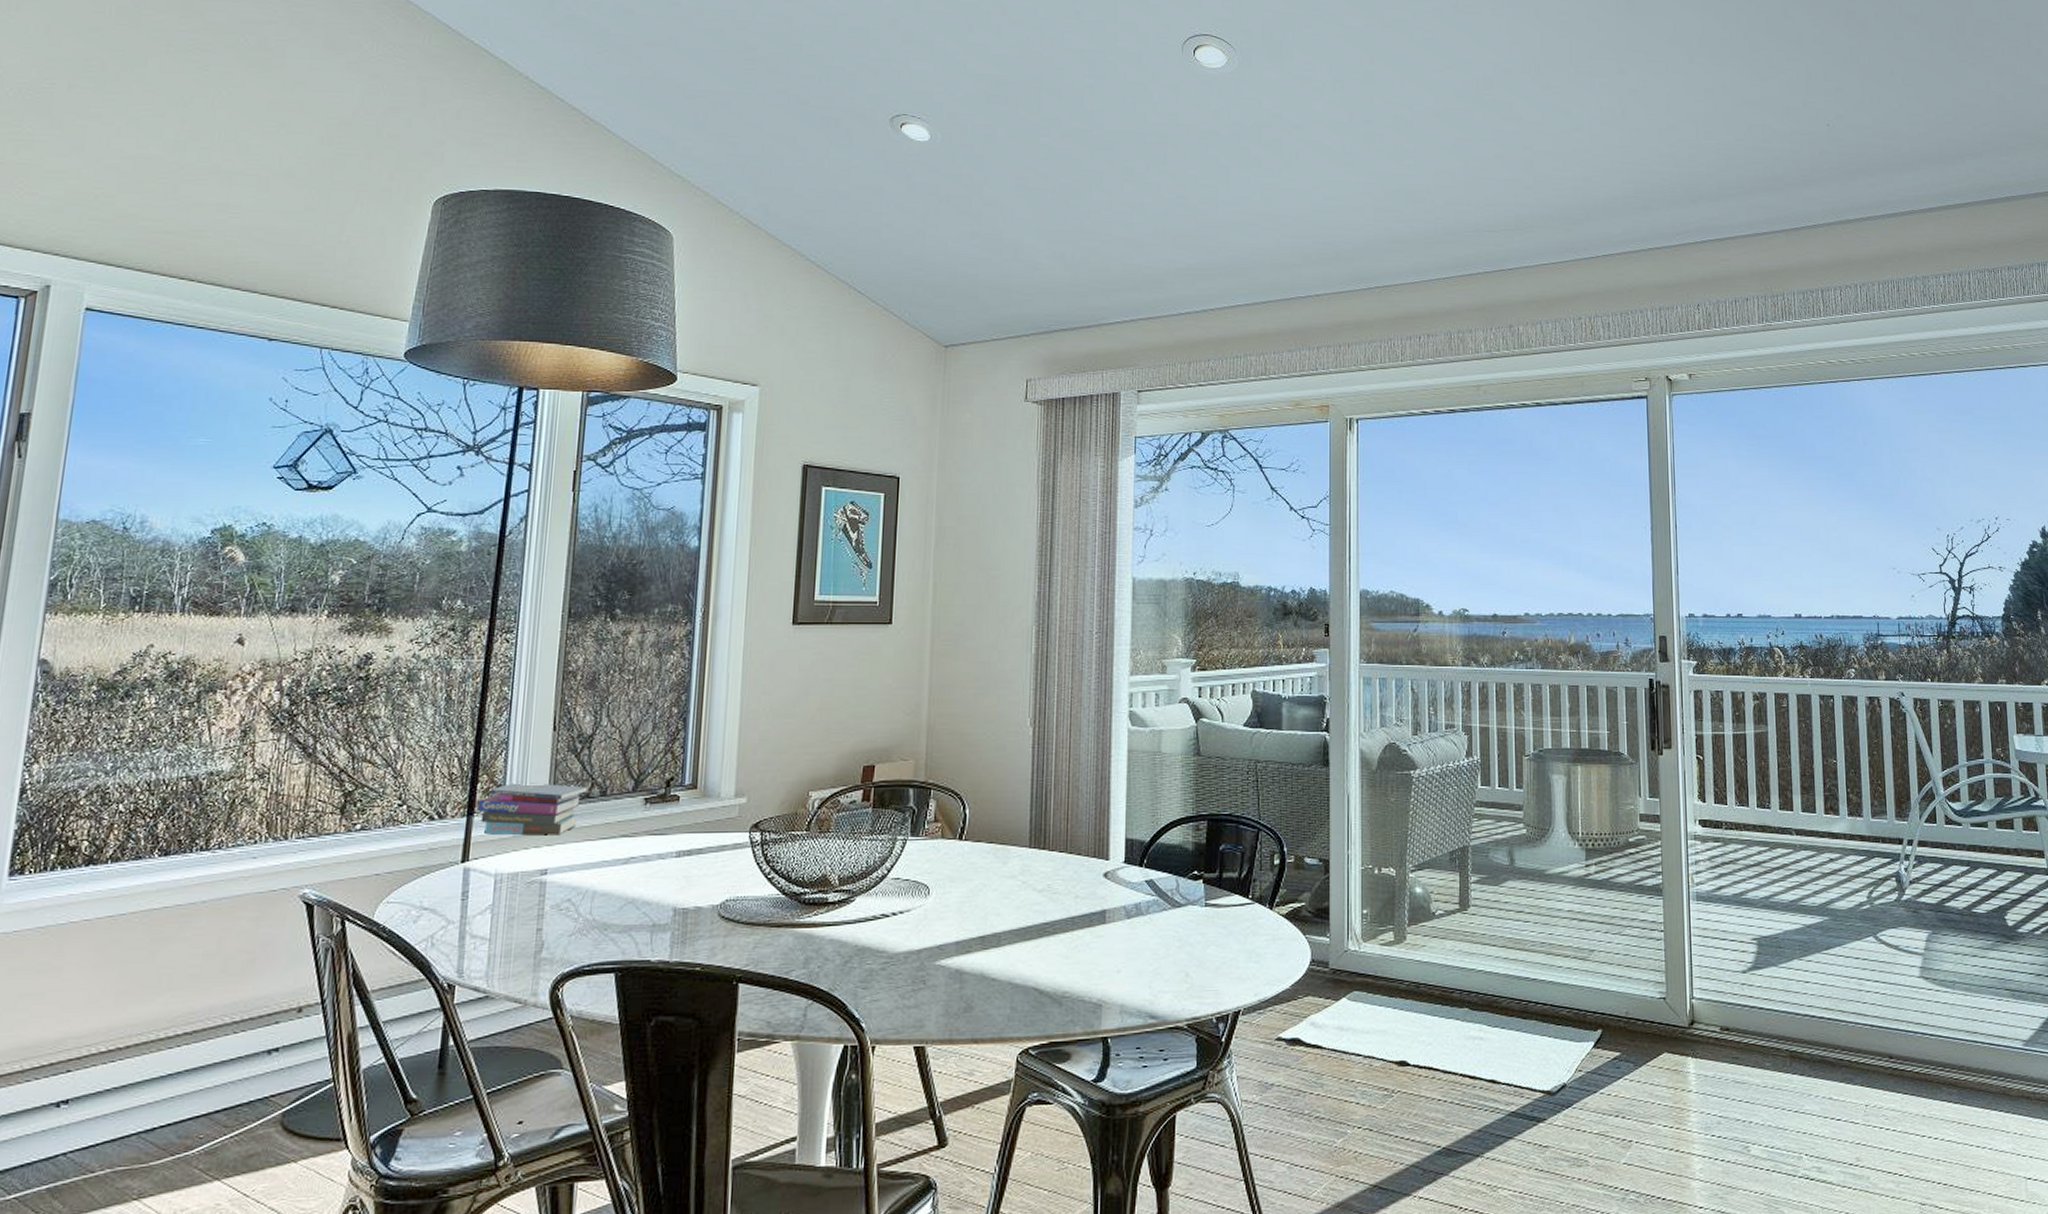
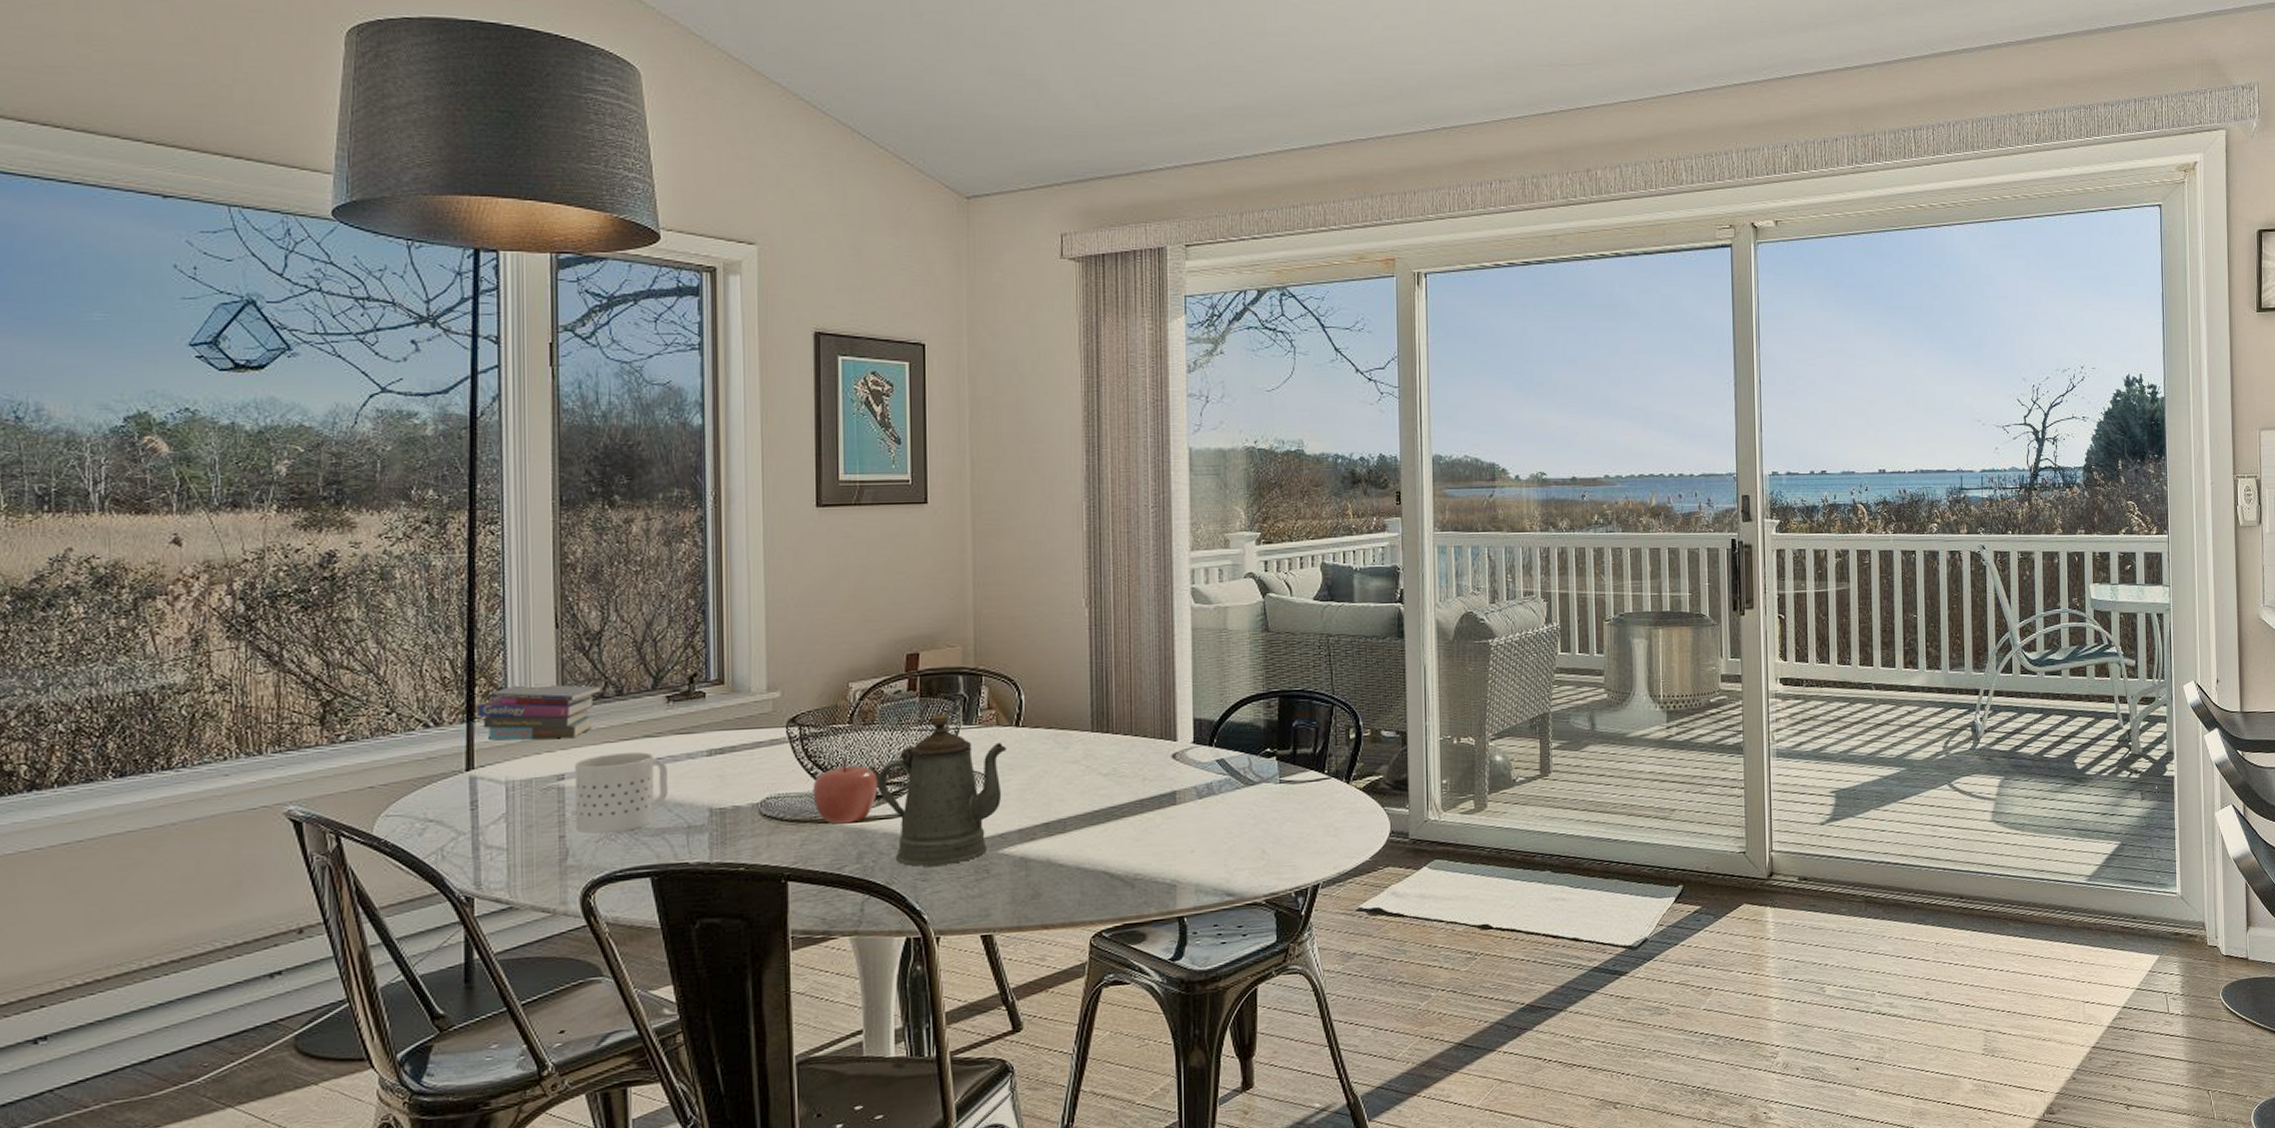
mug: none [553,851,639,929] -> present [574,752,669,835]
fruit: none [768,865,829,929] -> present [812,758,879,824]
coffee pot: none [827,823,950,974] -> present [877,712,1008,867]

